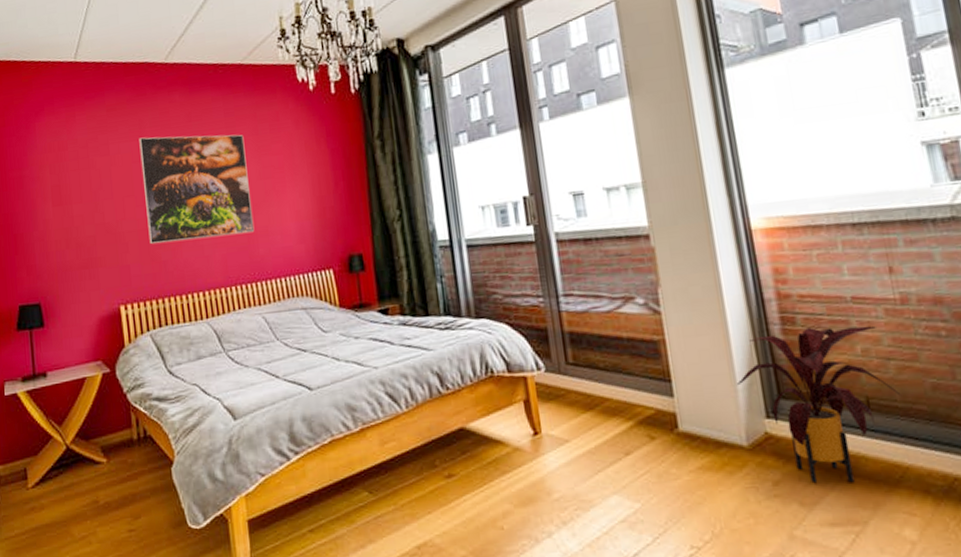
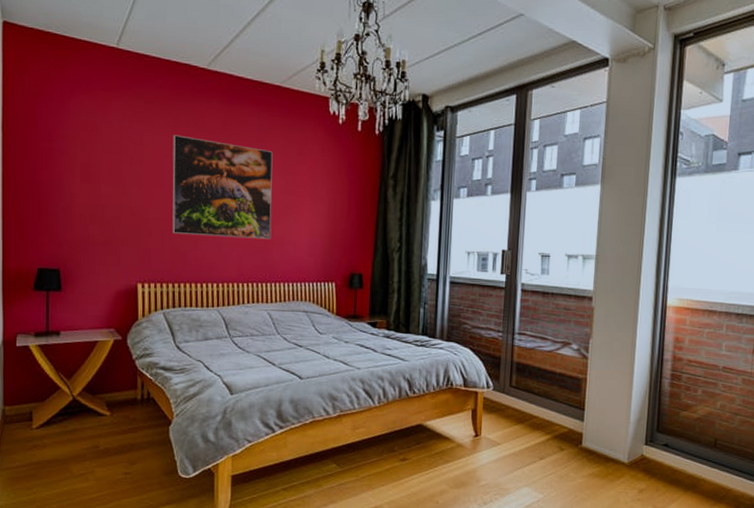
house plant: present [737,325,900,484] -> none [631,385,738,496]

